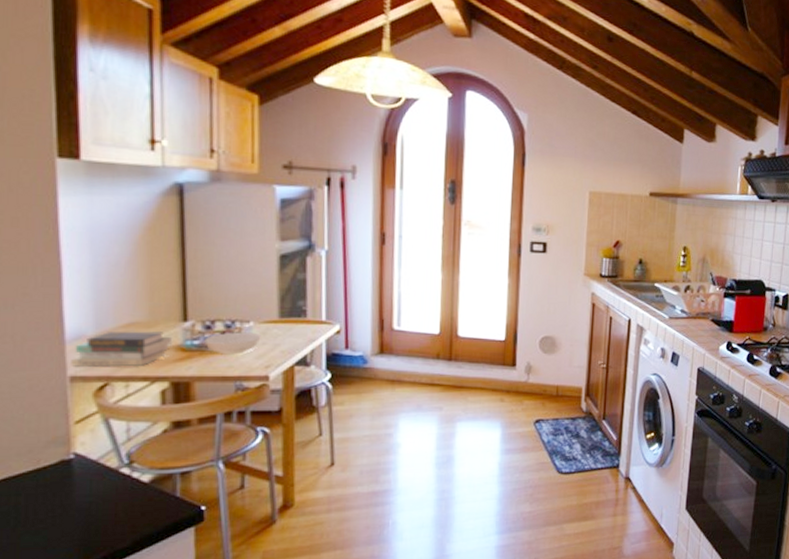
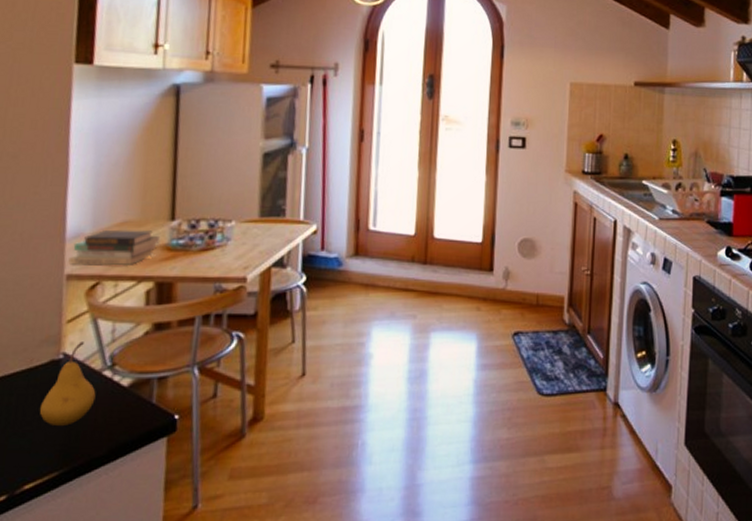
fruit: none [52,441,114,522] -> present [39,342,96,426]
bowl: present [204,332,261,355] -> none [189,231,242,255]

